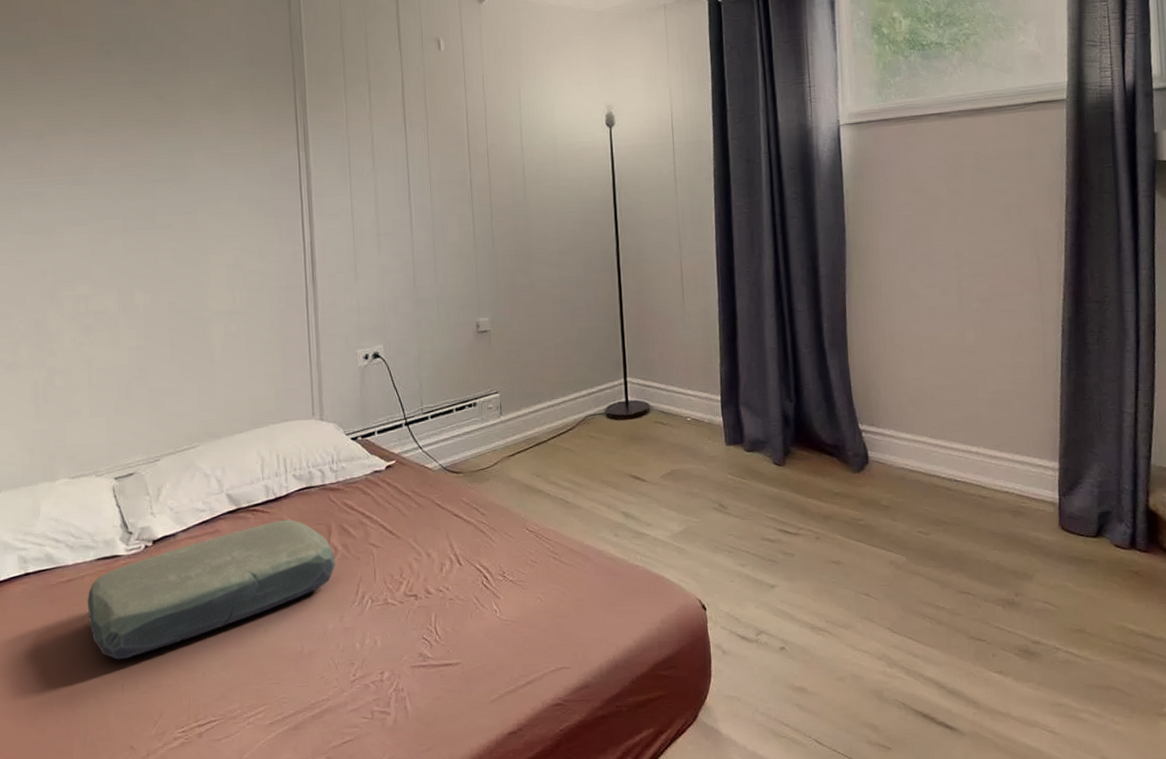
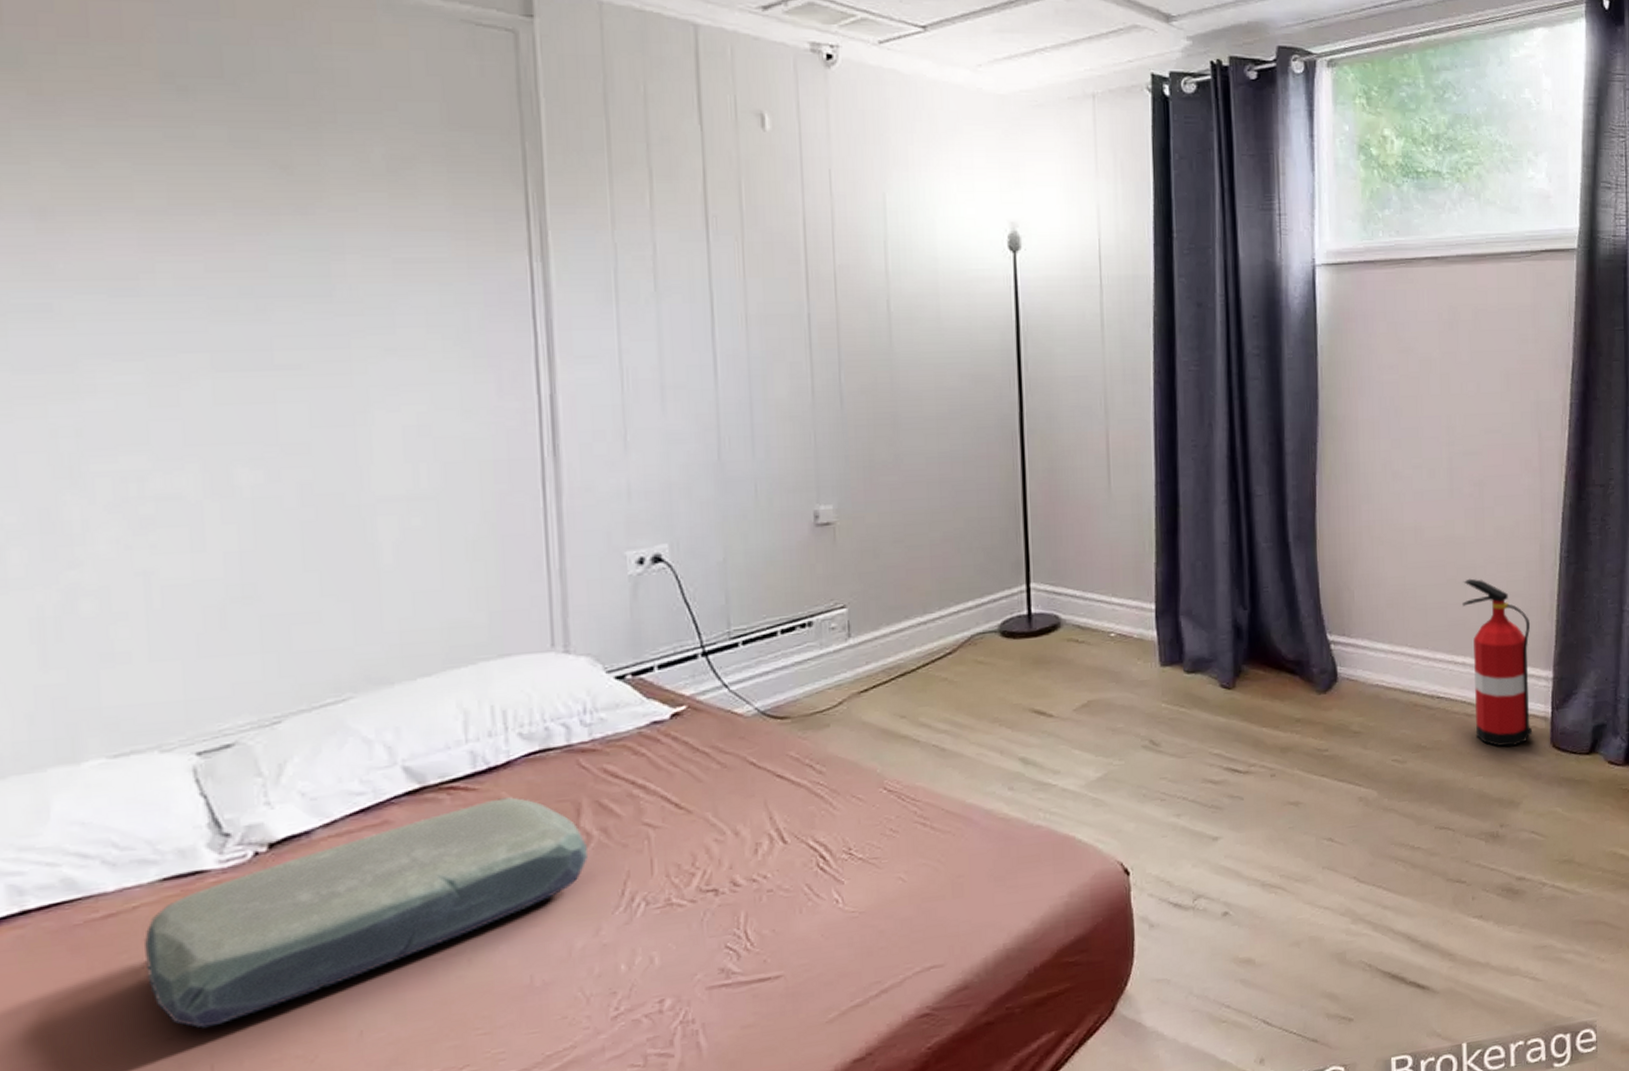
fire extinguisher: none [974,380,1042,526] -> present [1462,578,1533,747]

